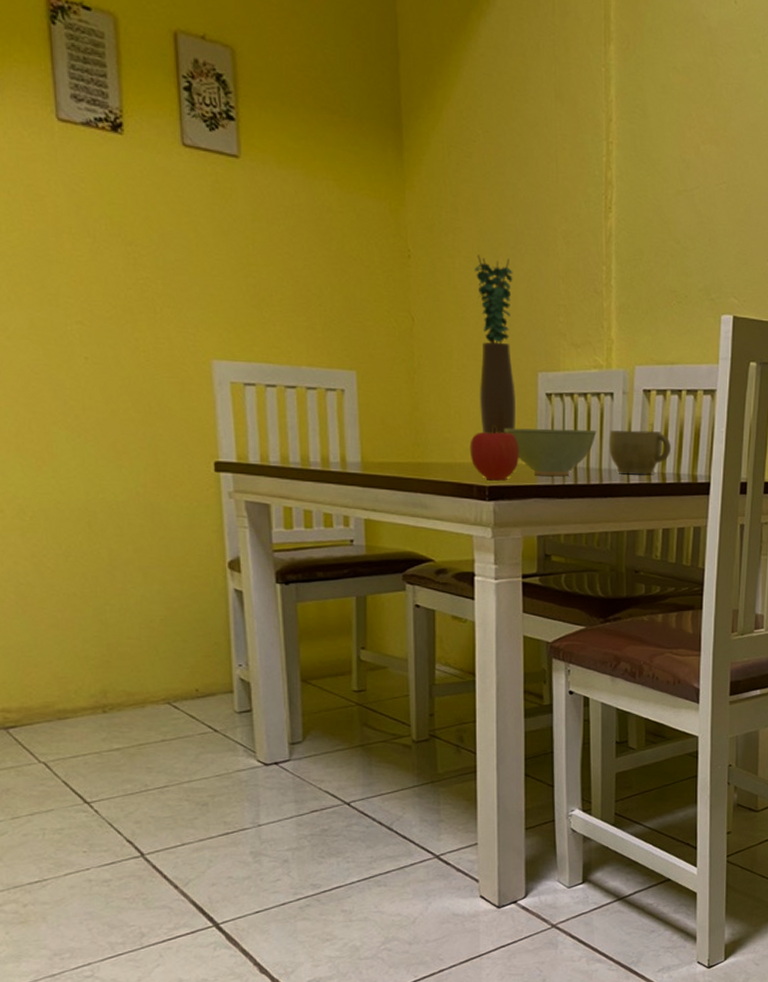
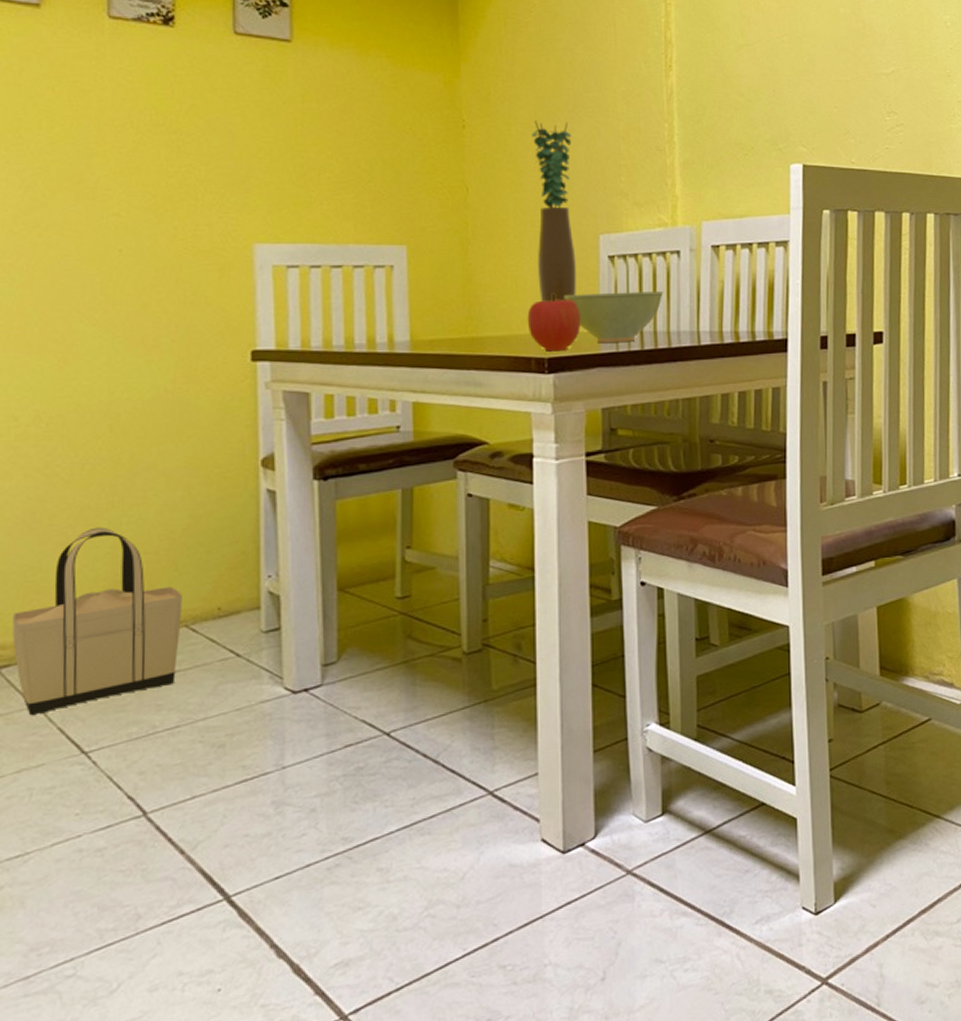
shopping bag: none [15,613,165,769] -> present [12,527,182,715]
cup: present [608,430,672,474] -> none [676,288,744,335]

